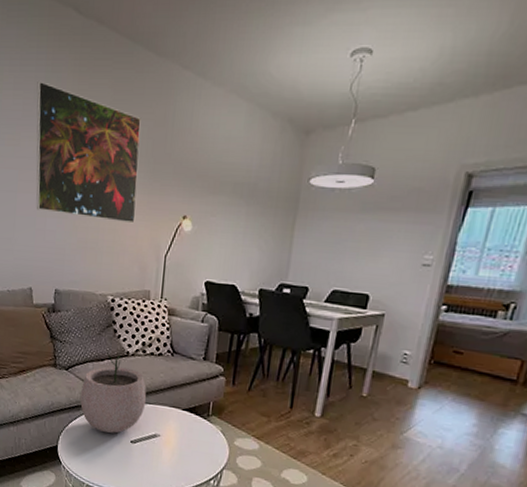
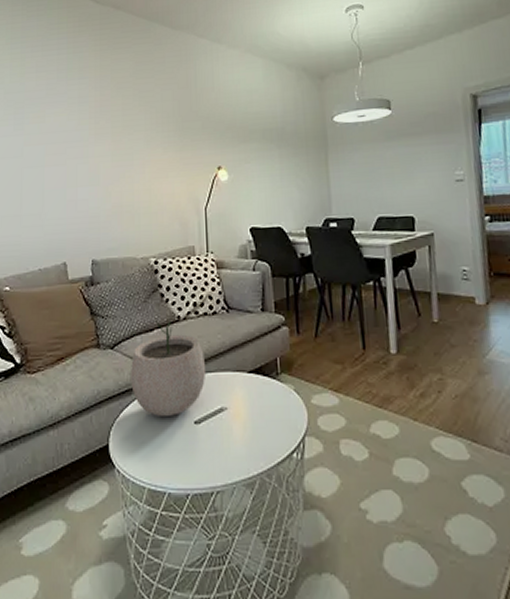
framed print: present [36,80,141,224] -> none [59,61,170,182]

